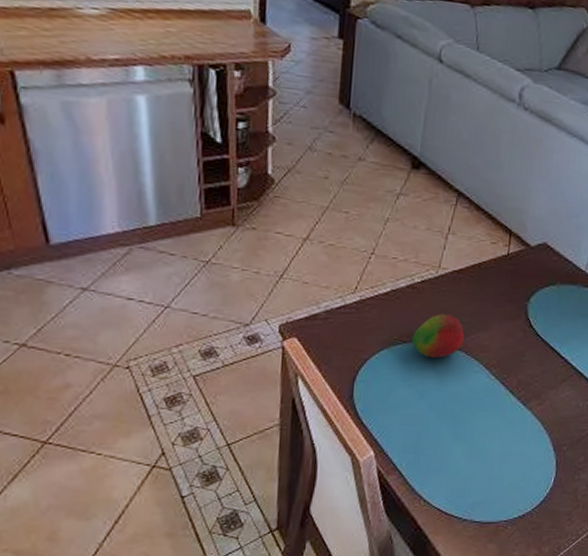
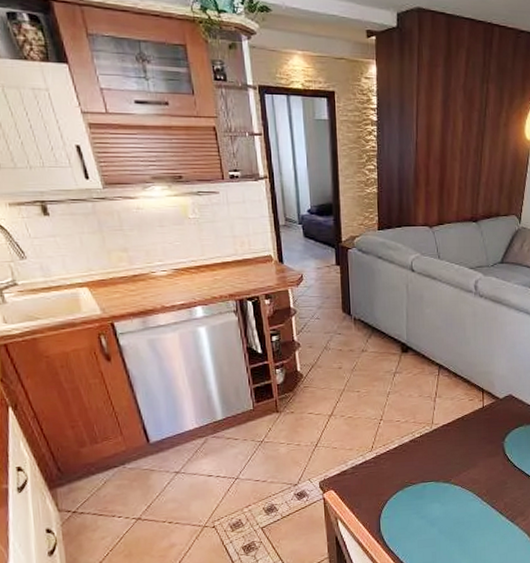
fruit: present [412,313,465,358] -> none [419,458,458,494]

